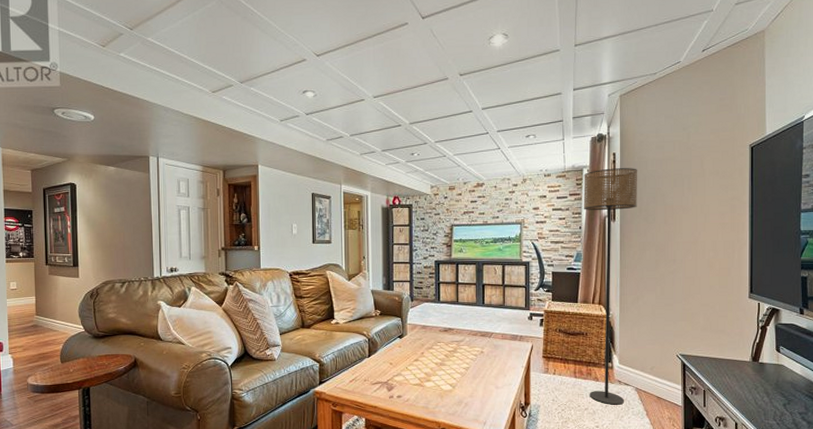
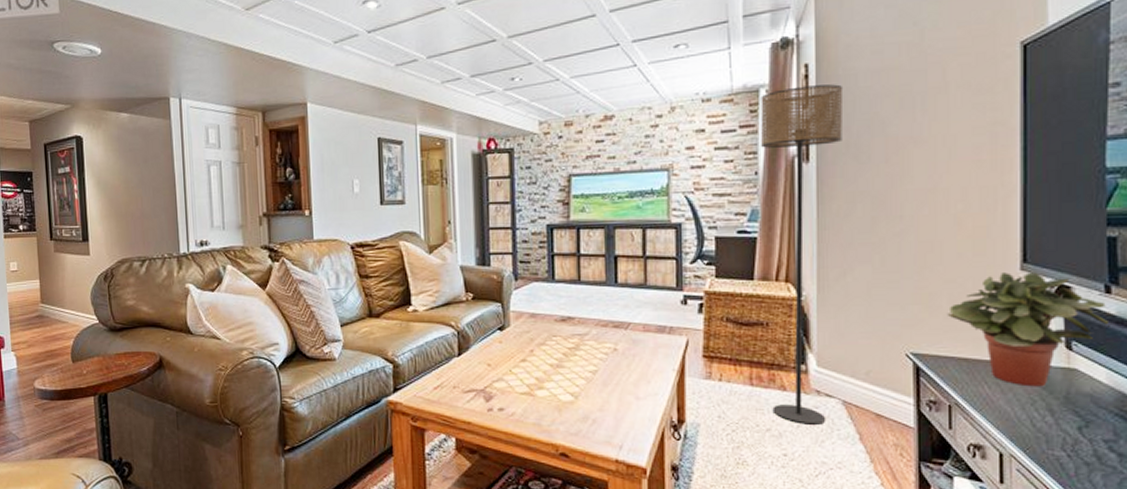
potted plant: none [703,299,804,377] -> present [947,272,1112,387]

